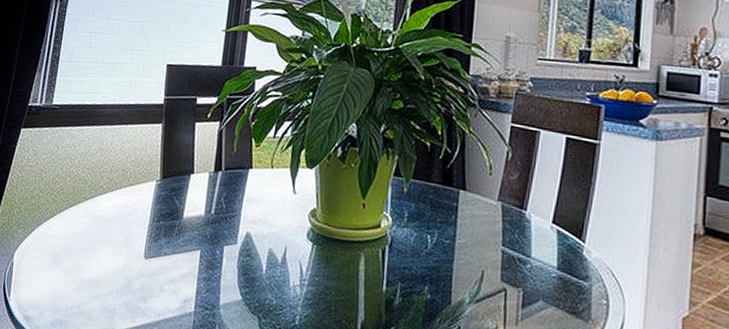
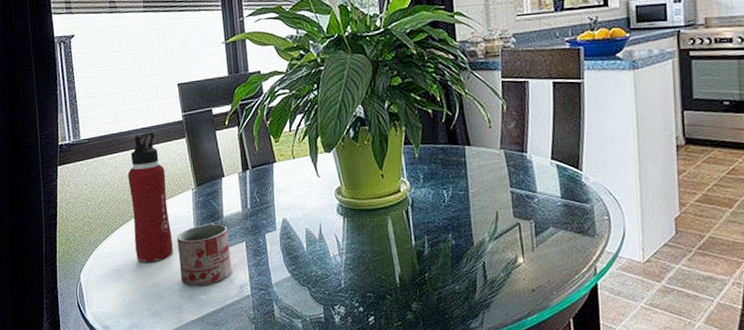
water bottle: none [79,109,133,254] -> present [127,131,173,263]
mug: none [121,221,185,291] -> present [176,222,232,286]

